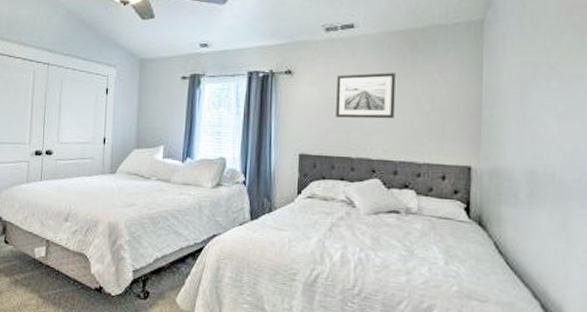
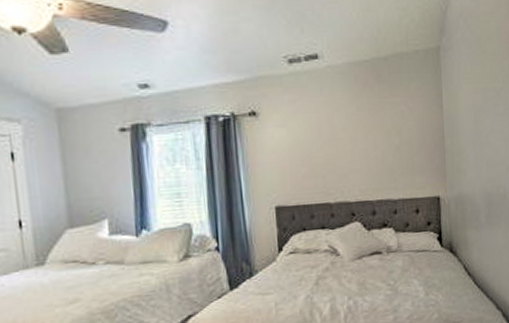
wall art: present [336,72,396,119] -> none [306,107,367,161]

